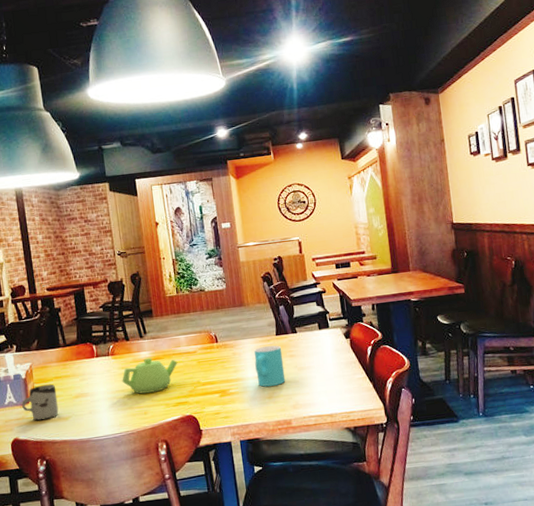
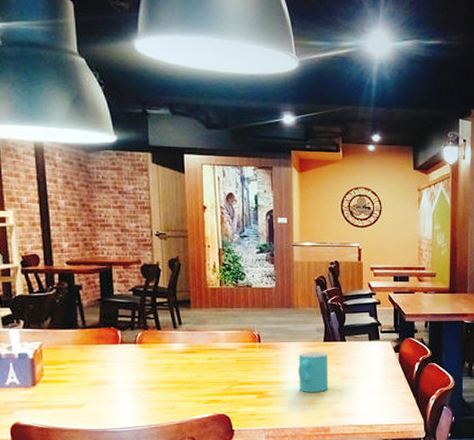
cup: present [22,384,59,421] -> none [27,367,71,406]
teapot: present [122,357,178,394] -> none [149,350,214,387]

